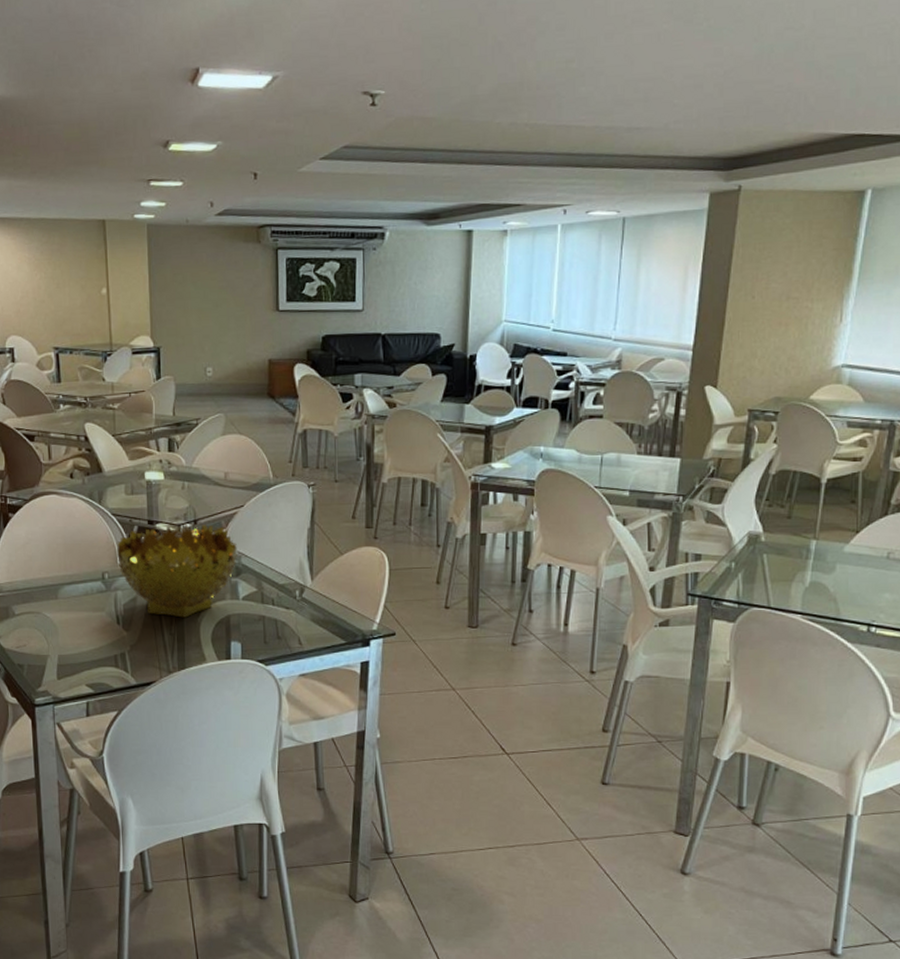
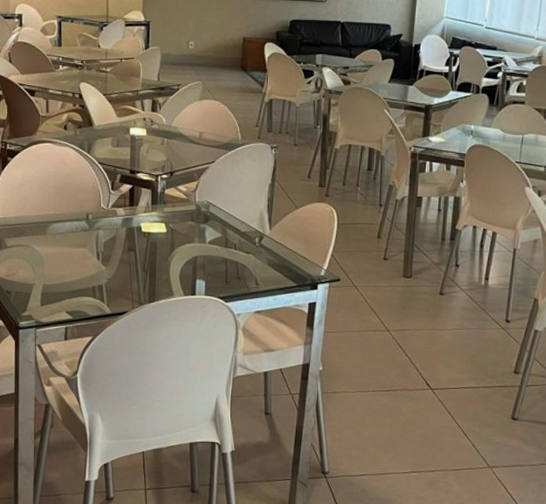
decorative bowl: present [117,523,237,618] -> none [101,174,207,257]

